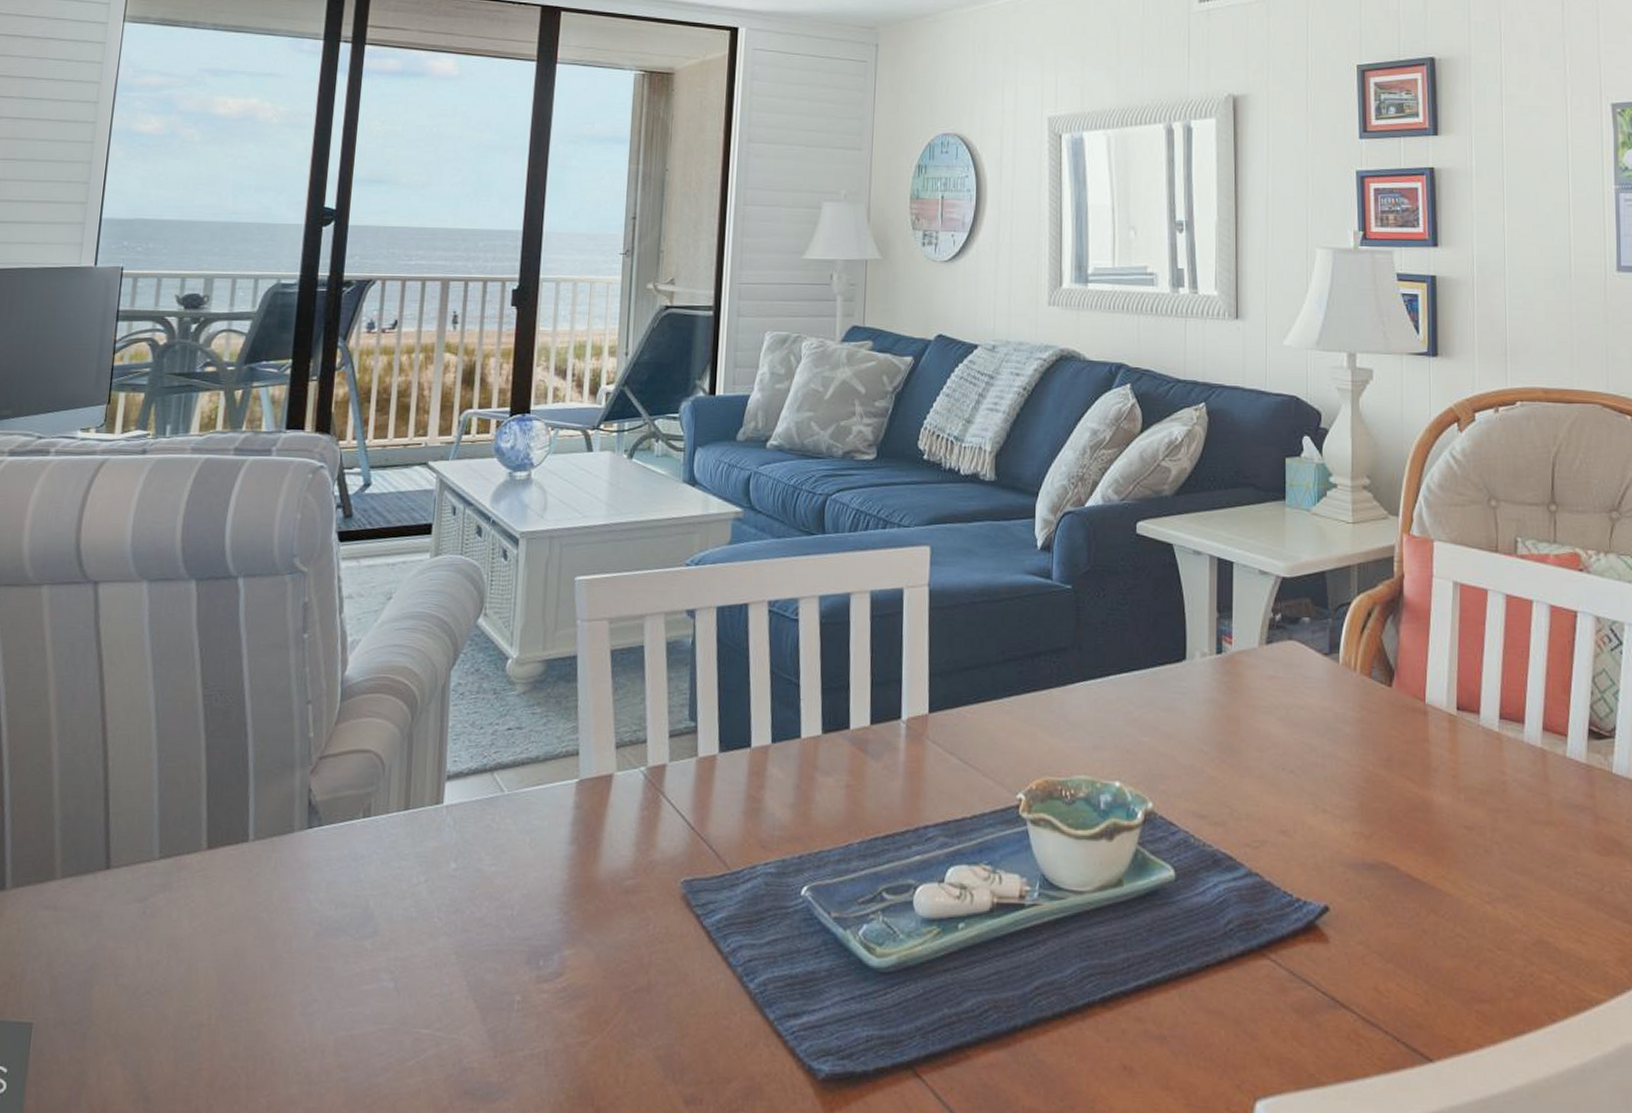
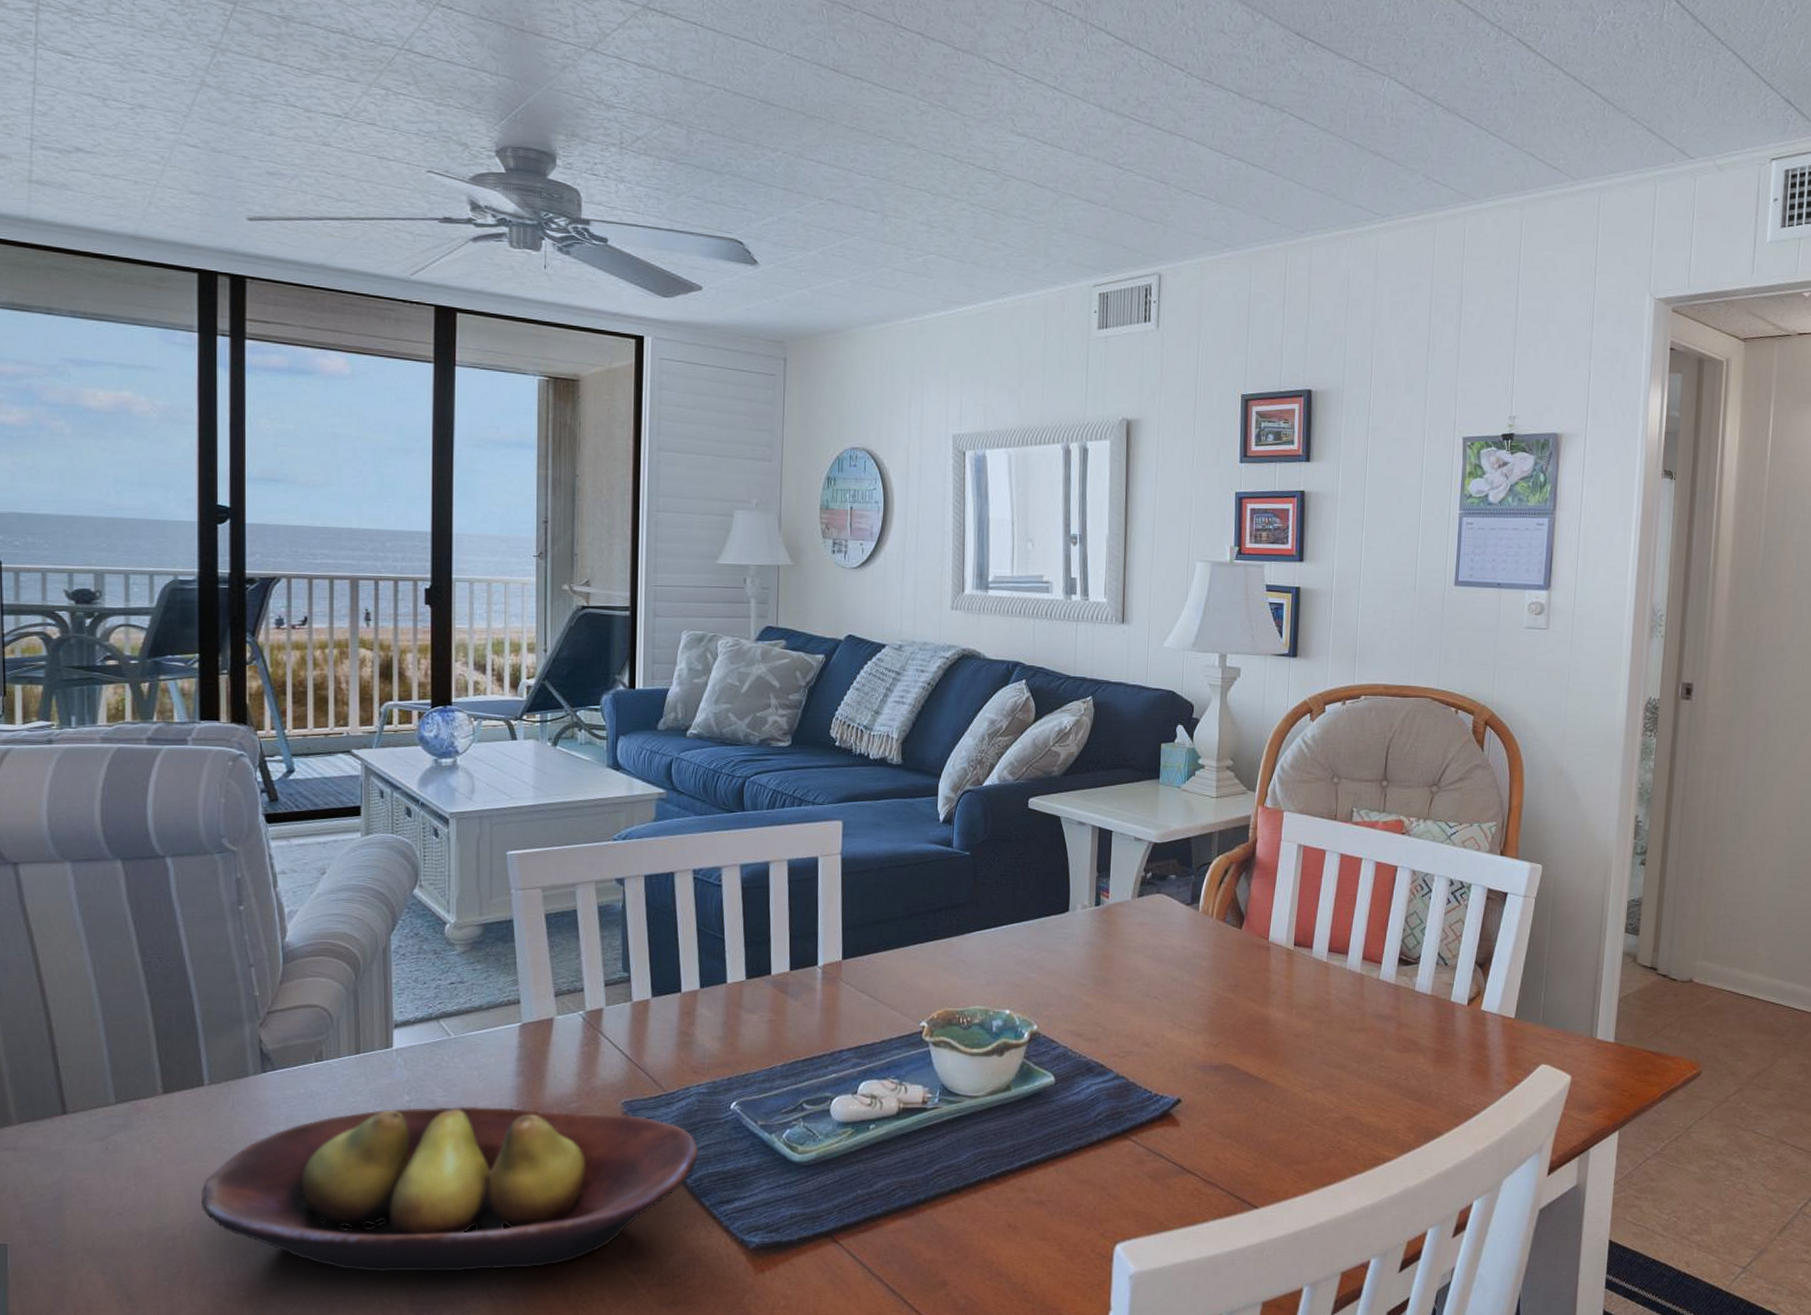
fruit bowl: none [231,877,764,1089] -> present [201,1106,699,1272]

